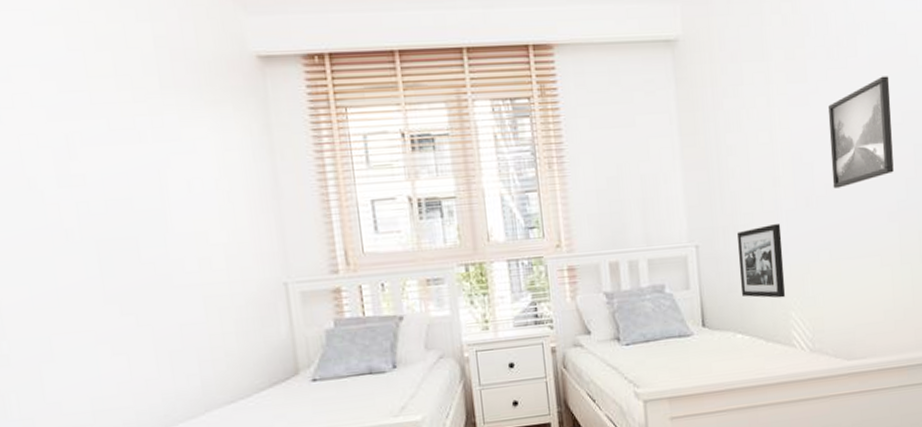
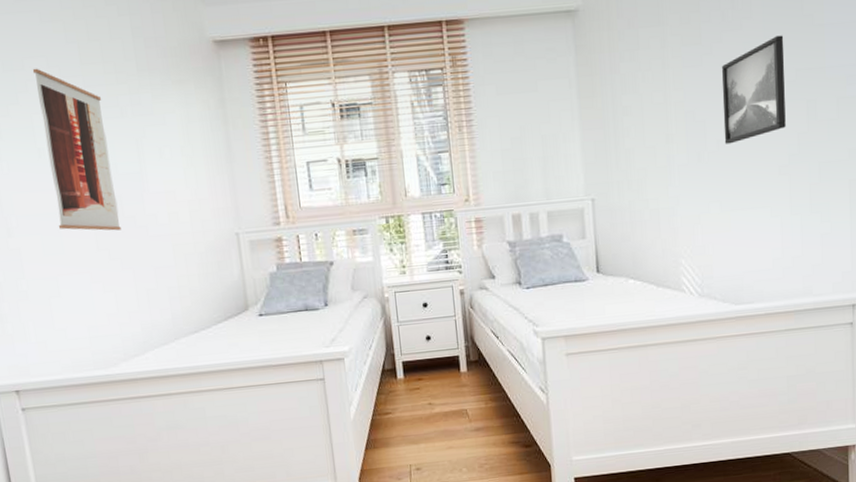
wall art: none [21,79,137,280] -> present [32,68,121,231]
picture frame: present [737,224,786,298] -> none [631,178,677,247]

